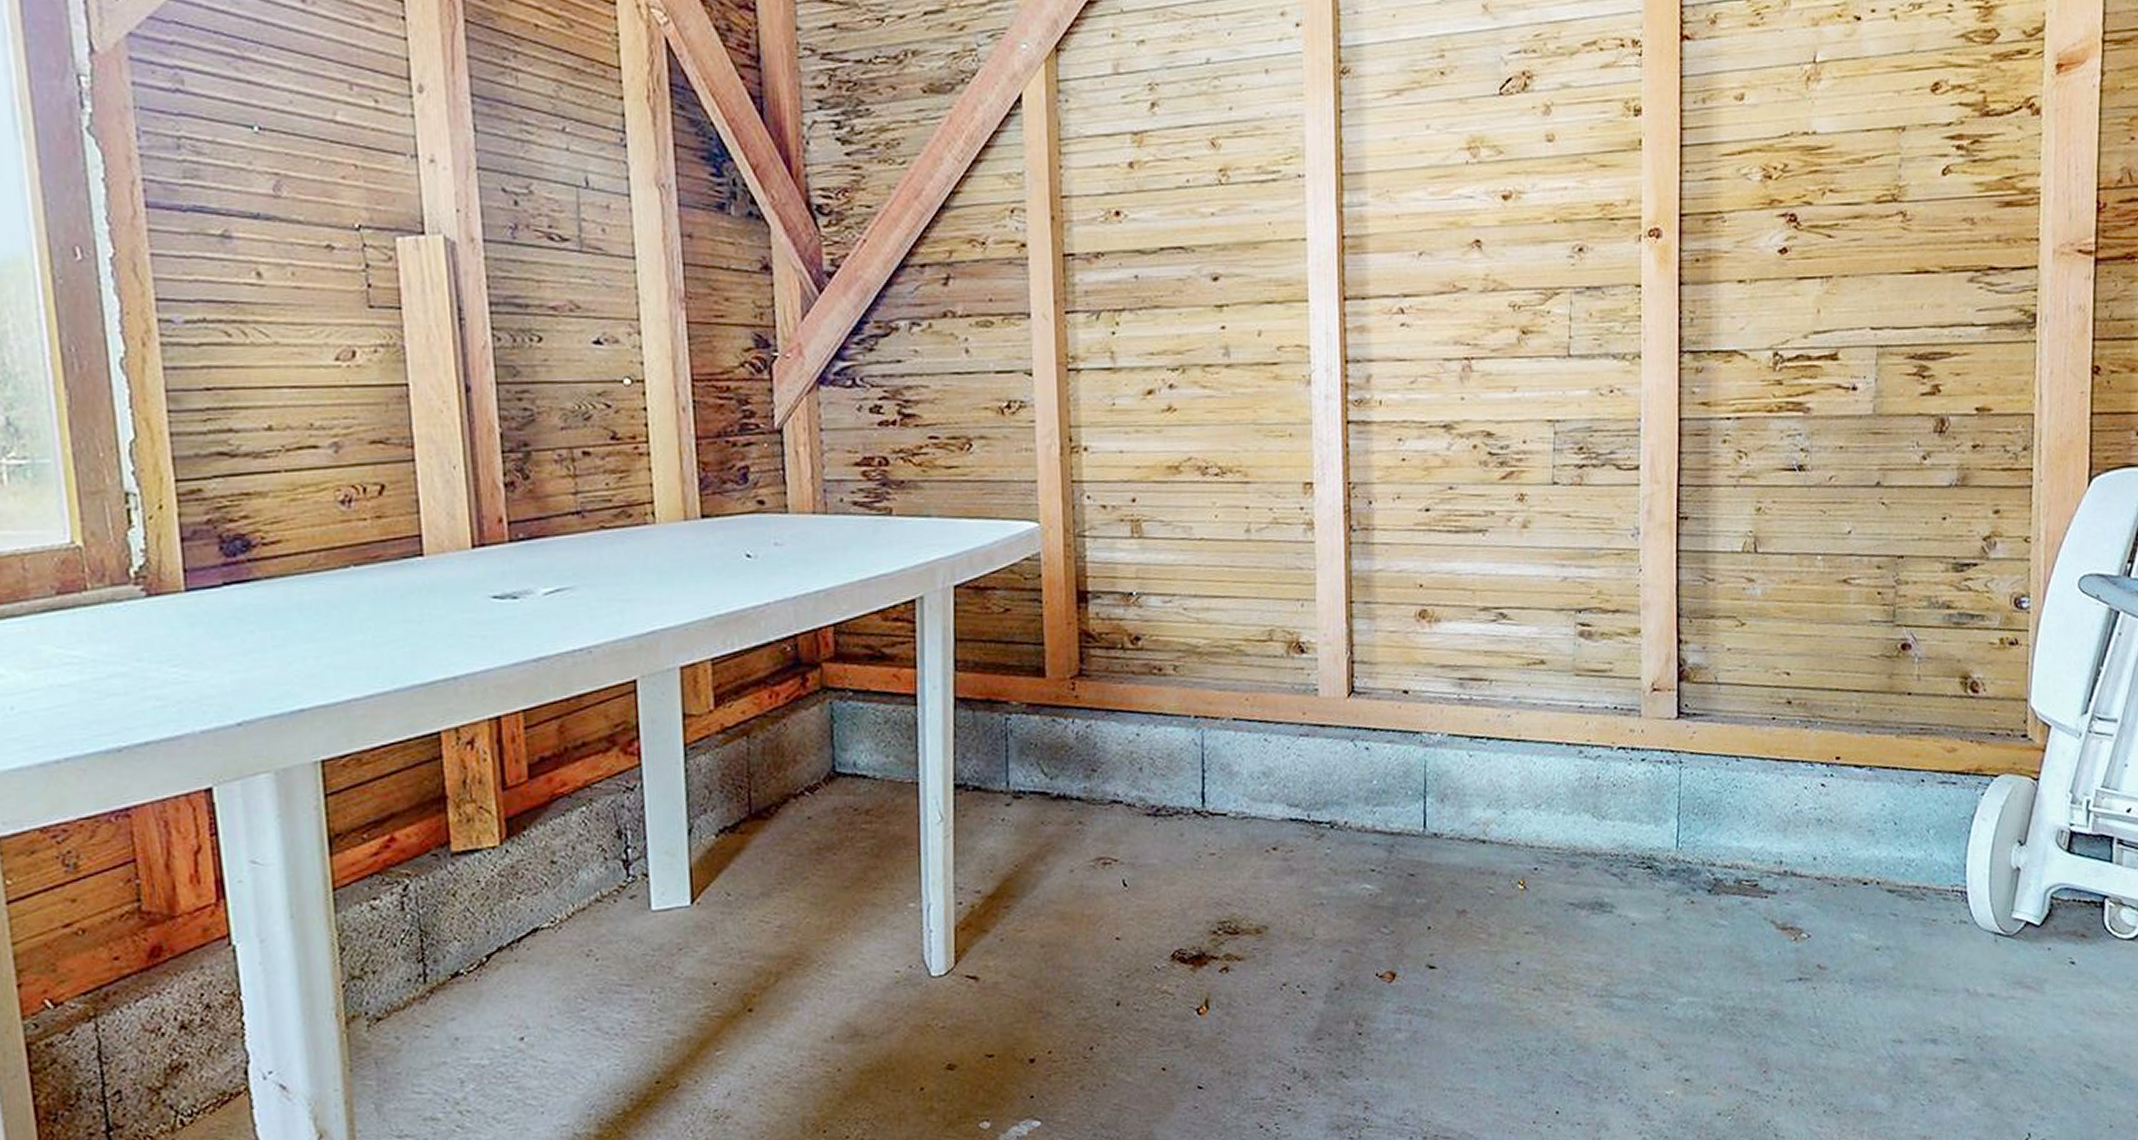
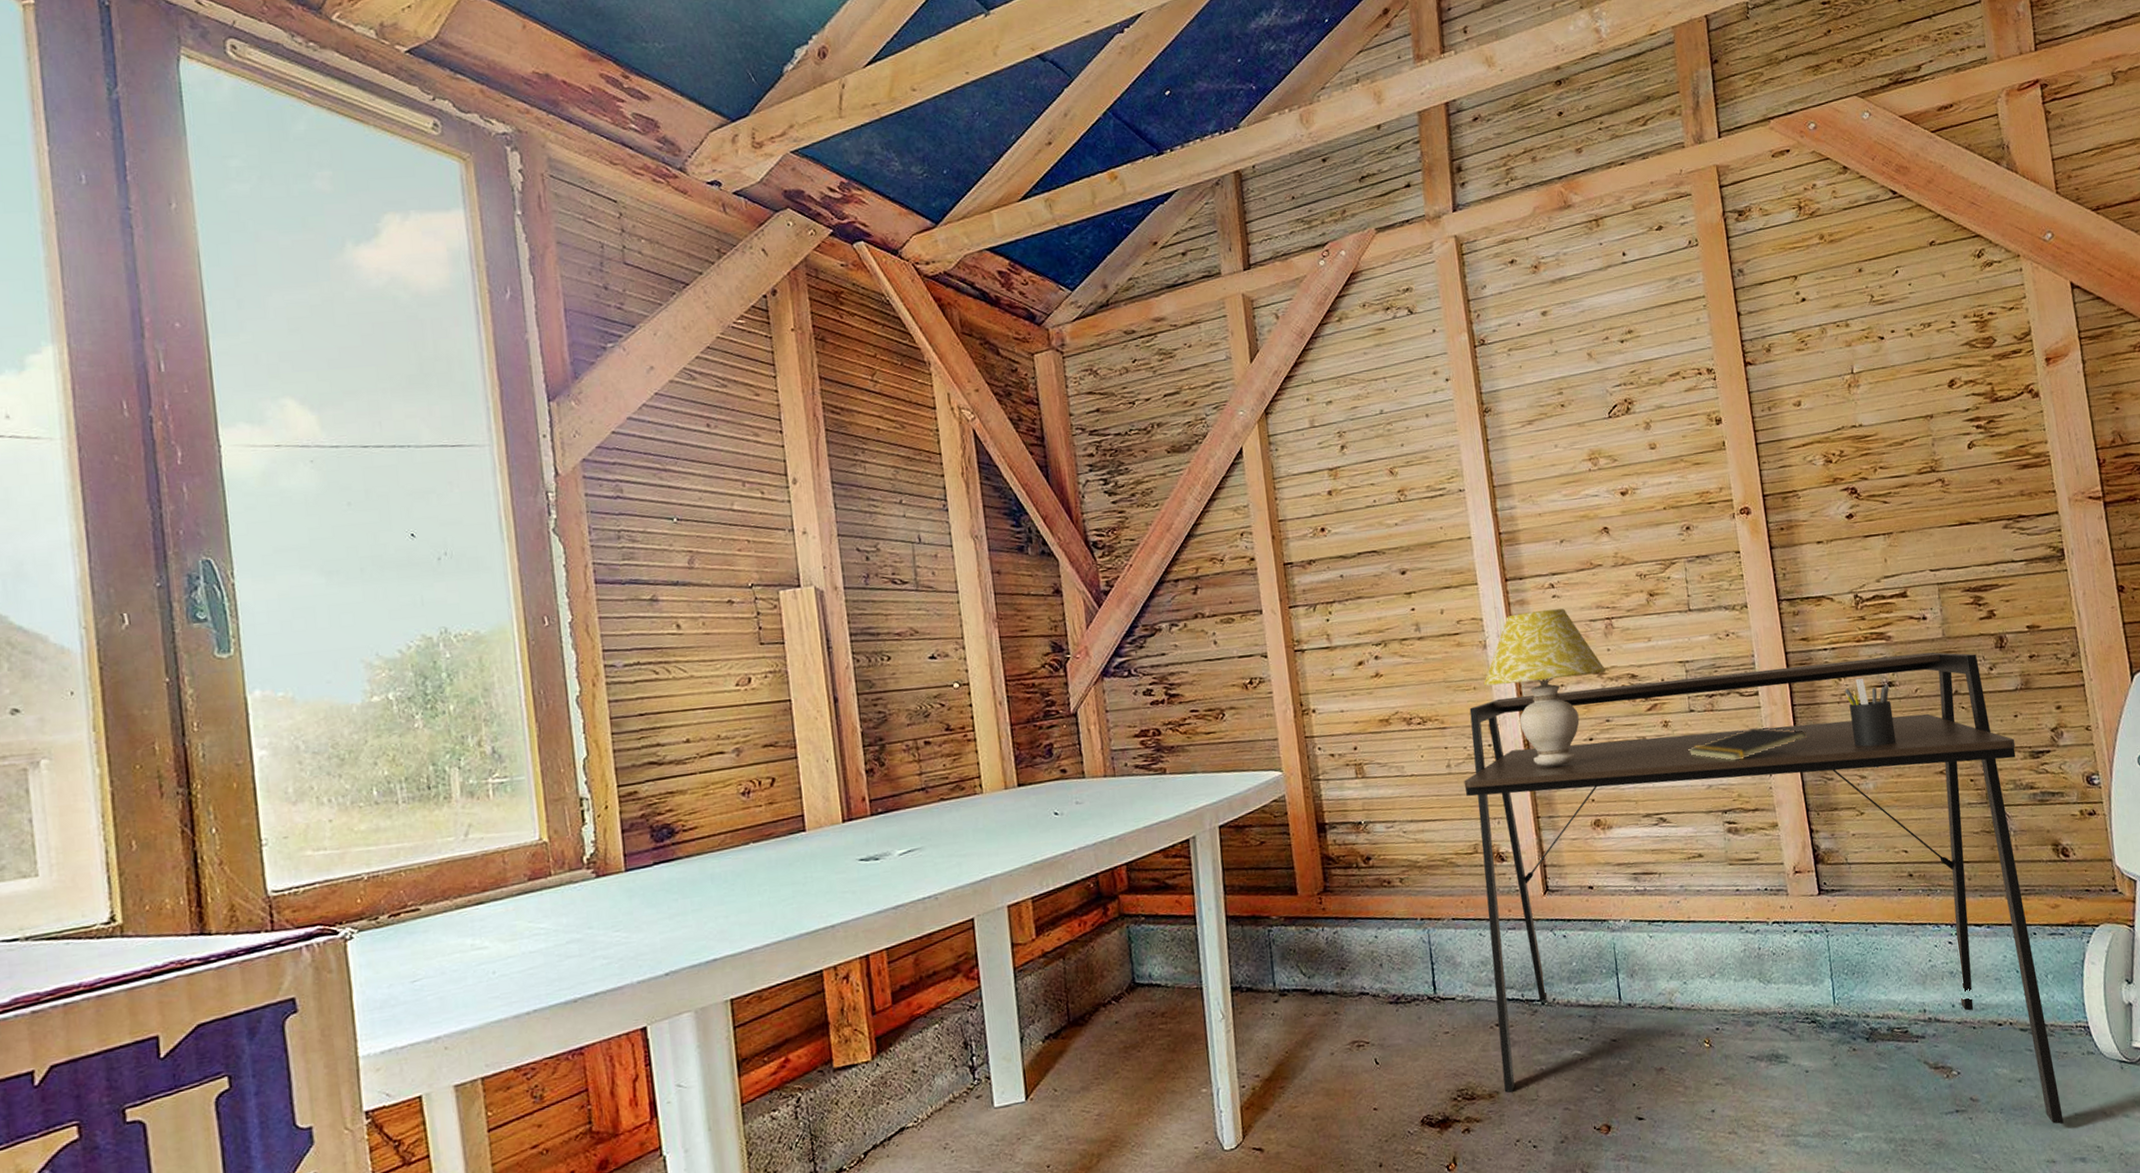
desk: none [1264,431,1938,1001] -> present [1464,652,2064,1125]
table lamp: none [1302,341,1457,541] -> present [1483,608,1606,767]
notepad: none [1545,510,1692,549] -> present [1688,728,1808,761]
pen holder: none [1744,457,1799,544] -> present [1844,678,1897,747]

